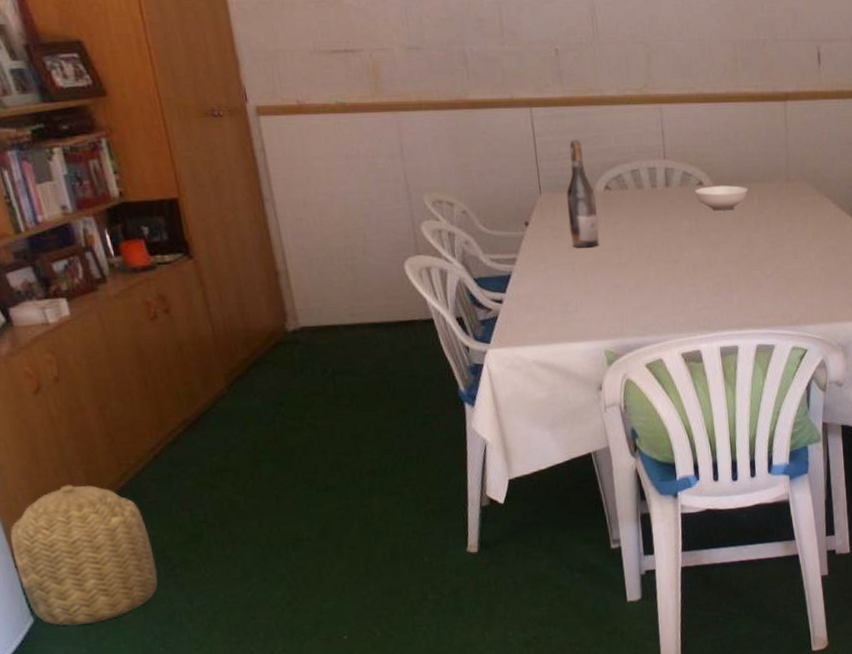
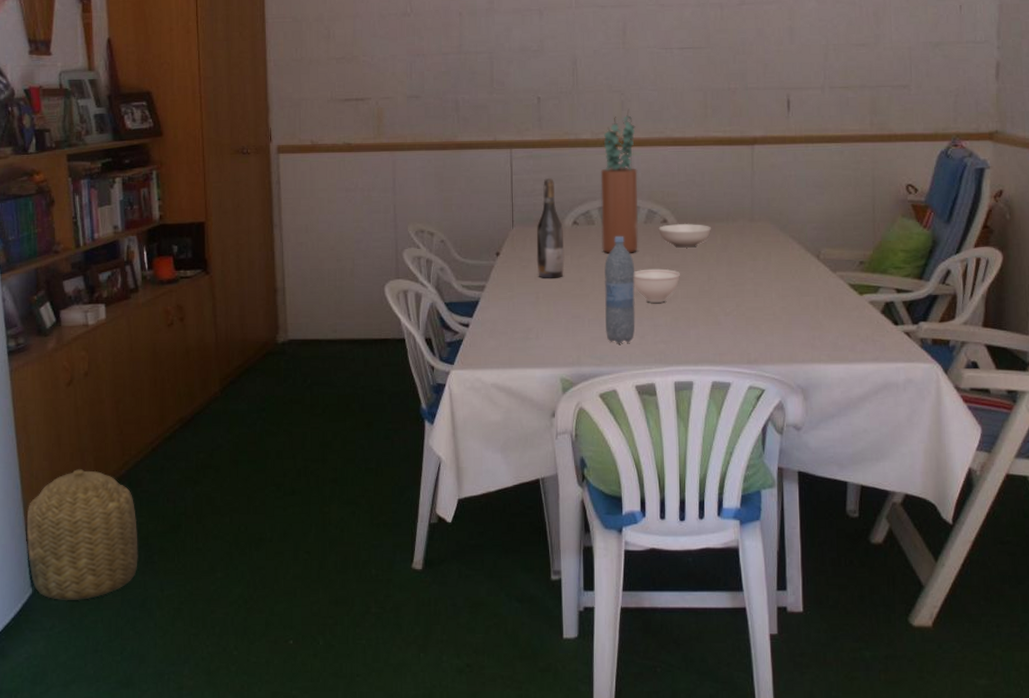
vase: none [630,62,675,220] -> present [600,109,639,254]
water bottle: none [641,200,677,312] -> present [604,235,635,343]
bowl: none [671,233,720,269] -> present [633,268,681,303]

